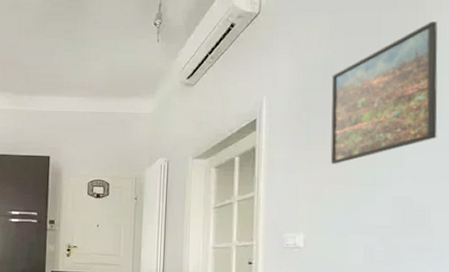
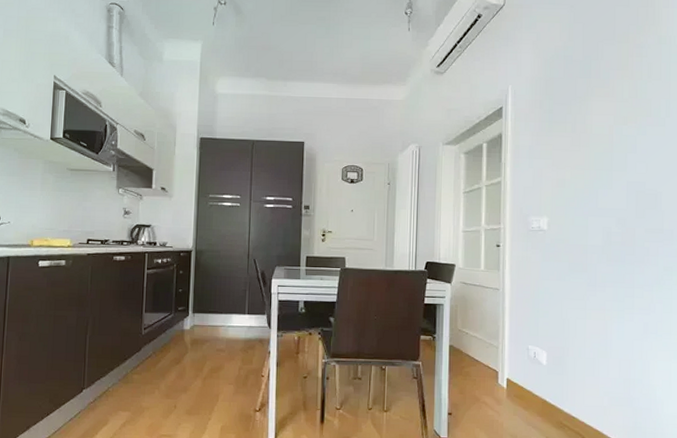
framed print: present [330,22,438,164] -> none [571,17,667,150]

